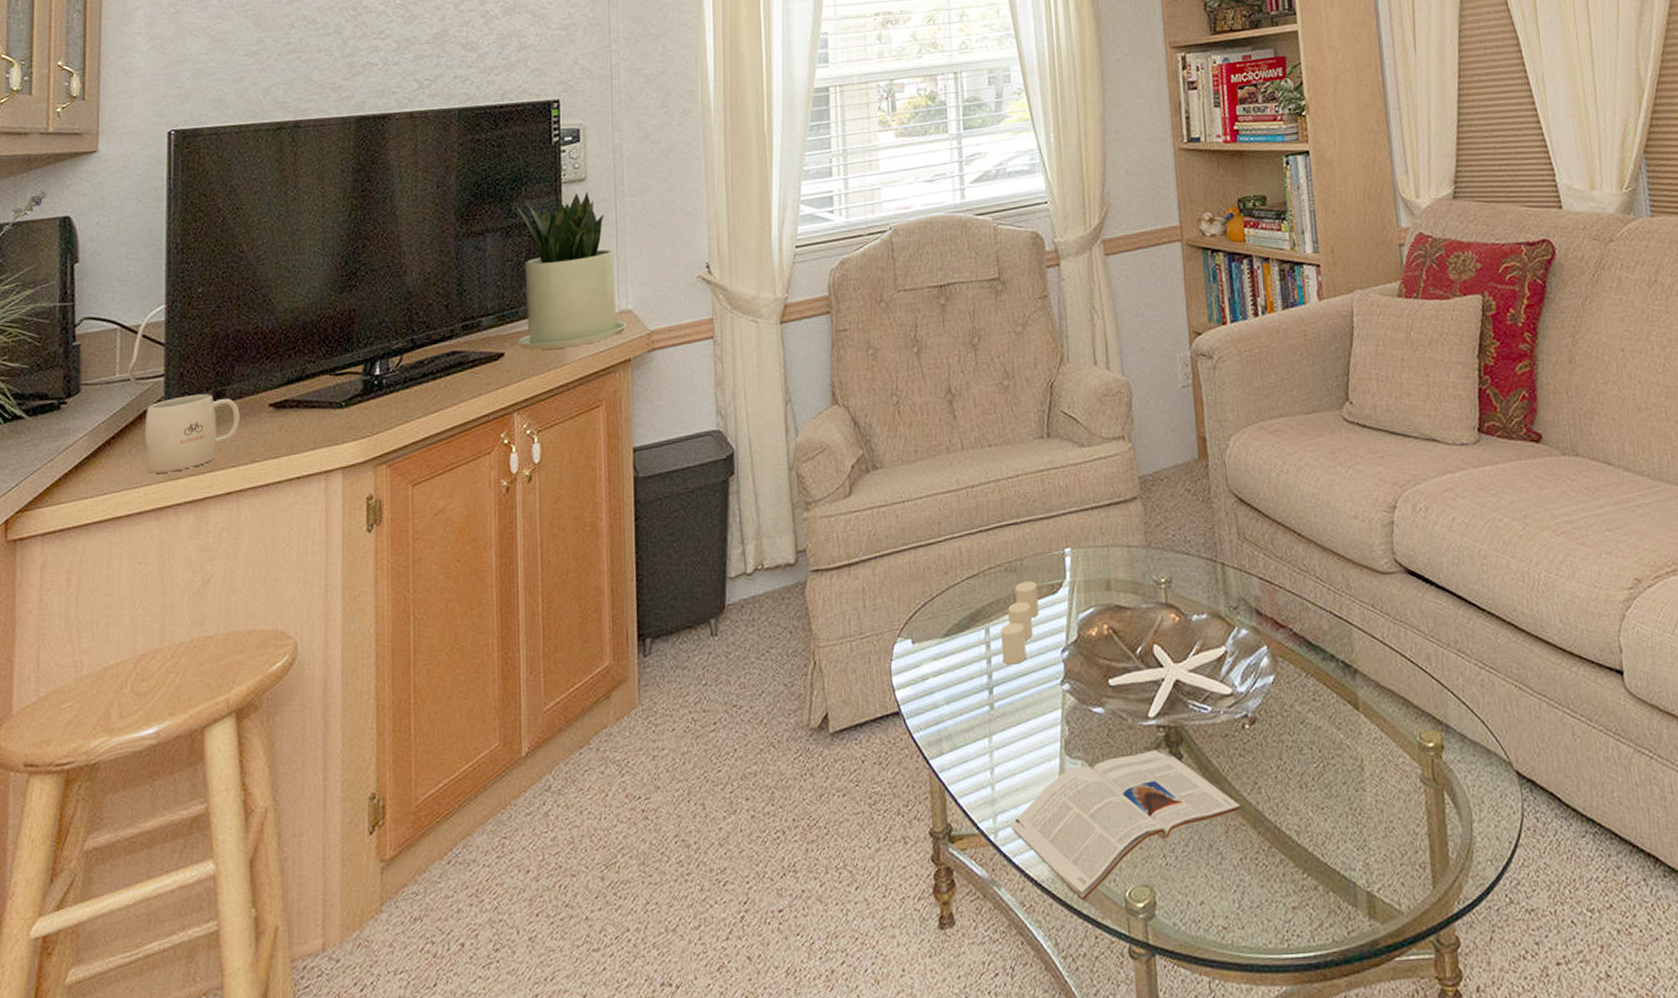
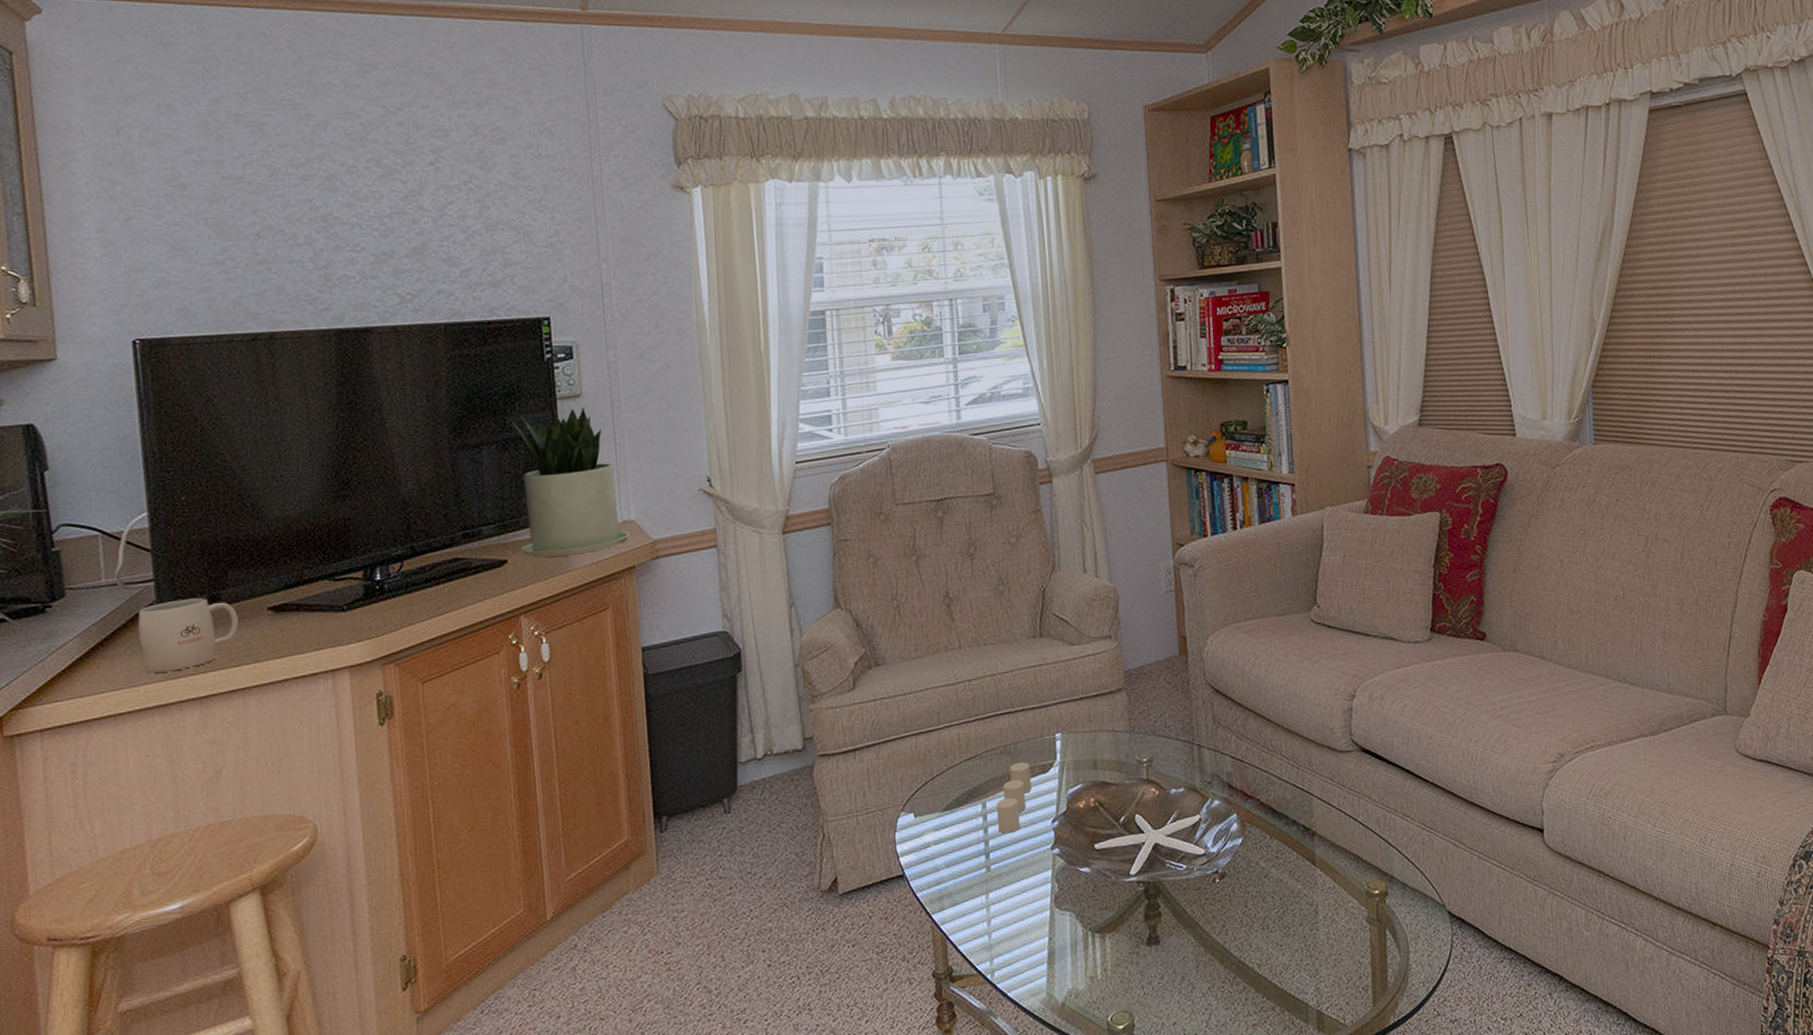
magazine: present [1010,747,1241,902] -> none [1005,899,1211,1027]

